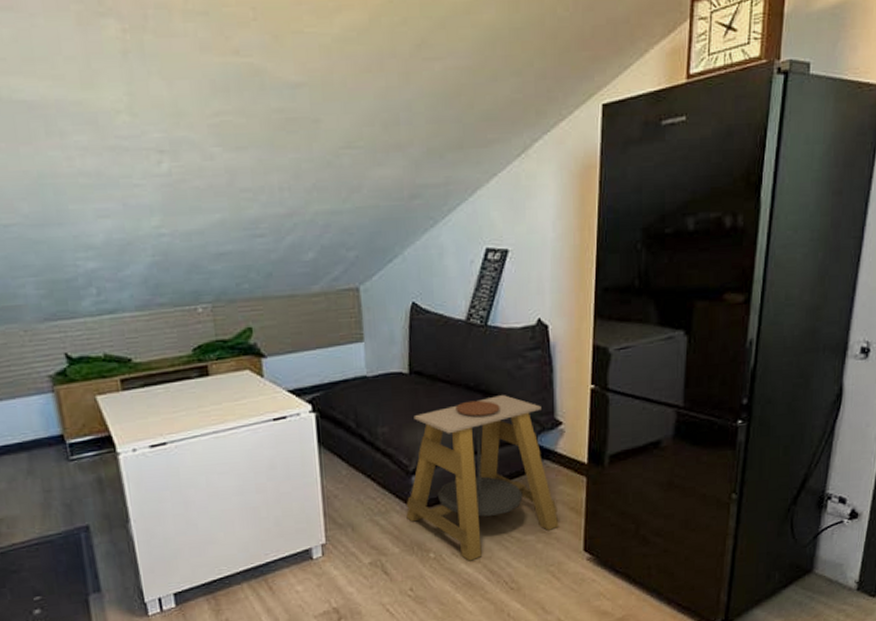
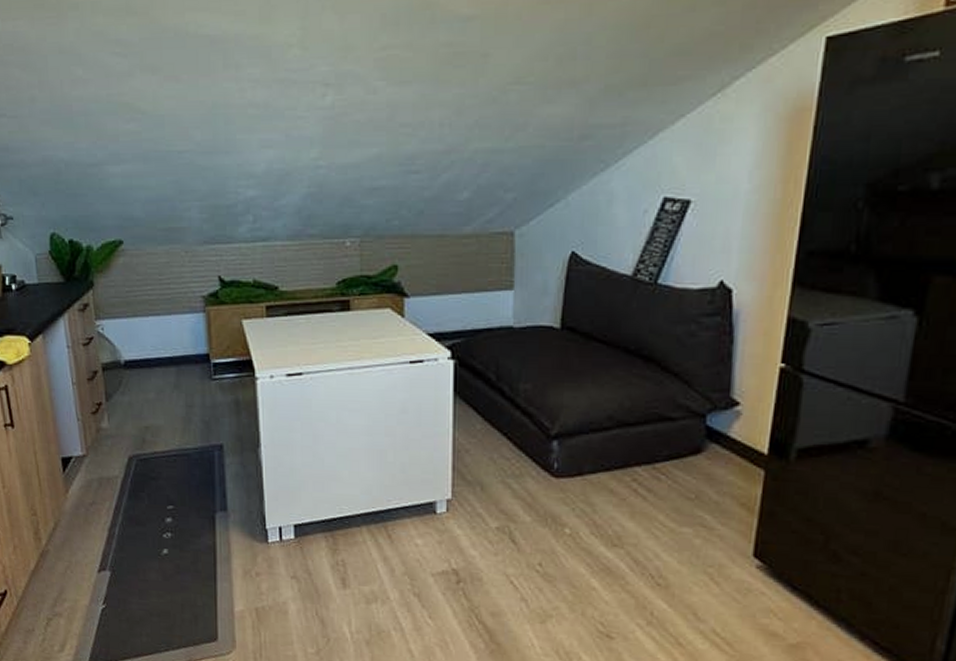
side table: present [406,395,559,561] -> none [542,363,725,545]

